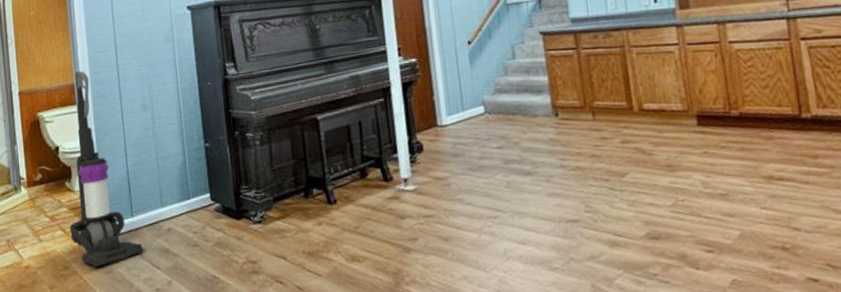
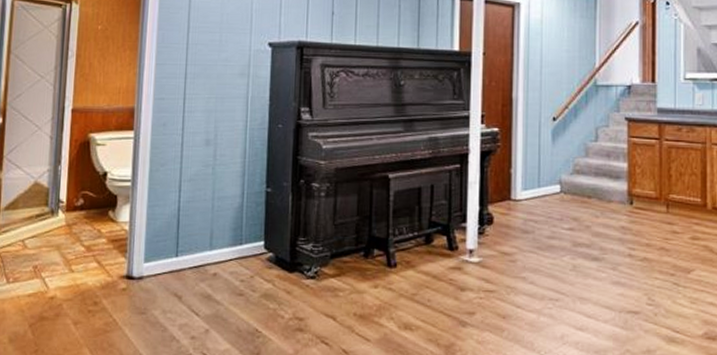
vacuum cleaner: present [70,71,143,268] -> none [106,95,183,307]

